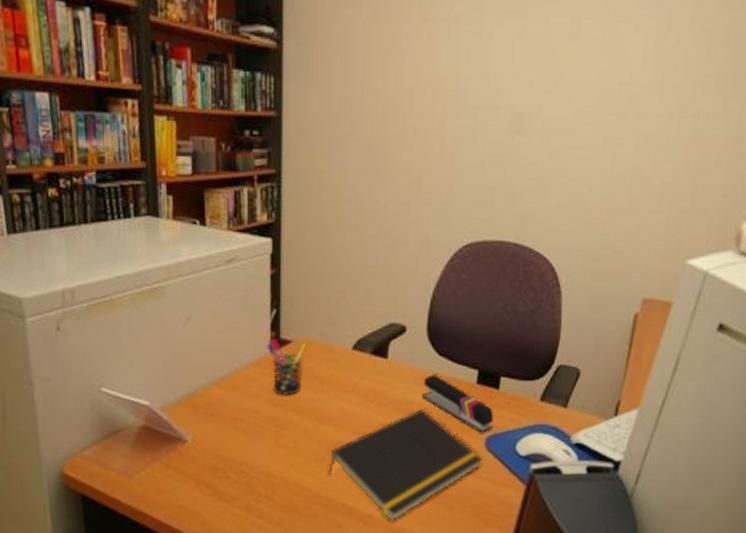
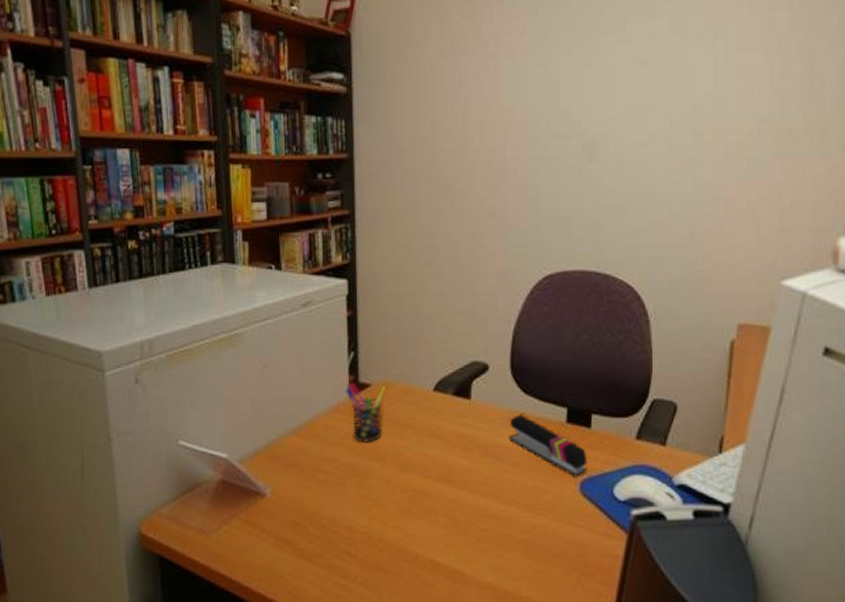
notepad: present [328,408,483,521] -> none [413,451,579,578]

